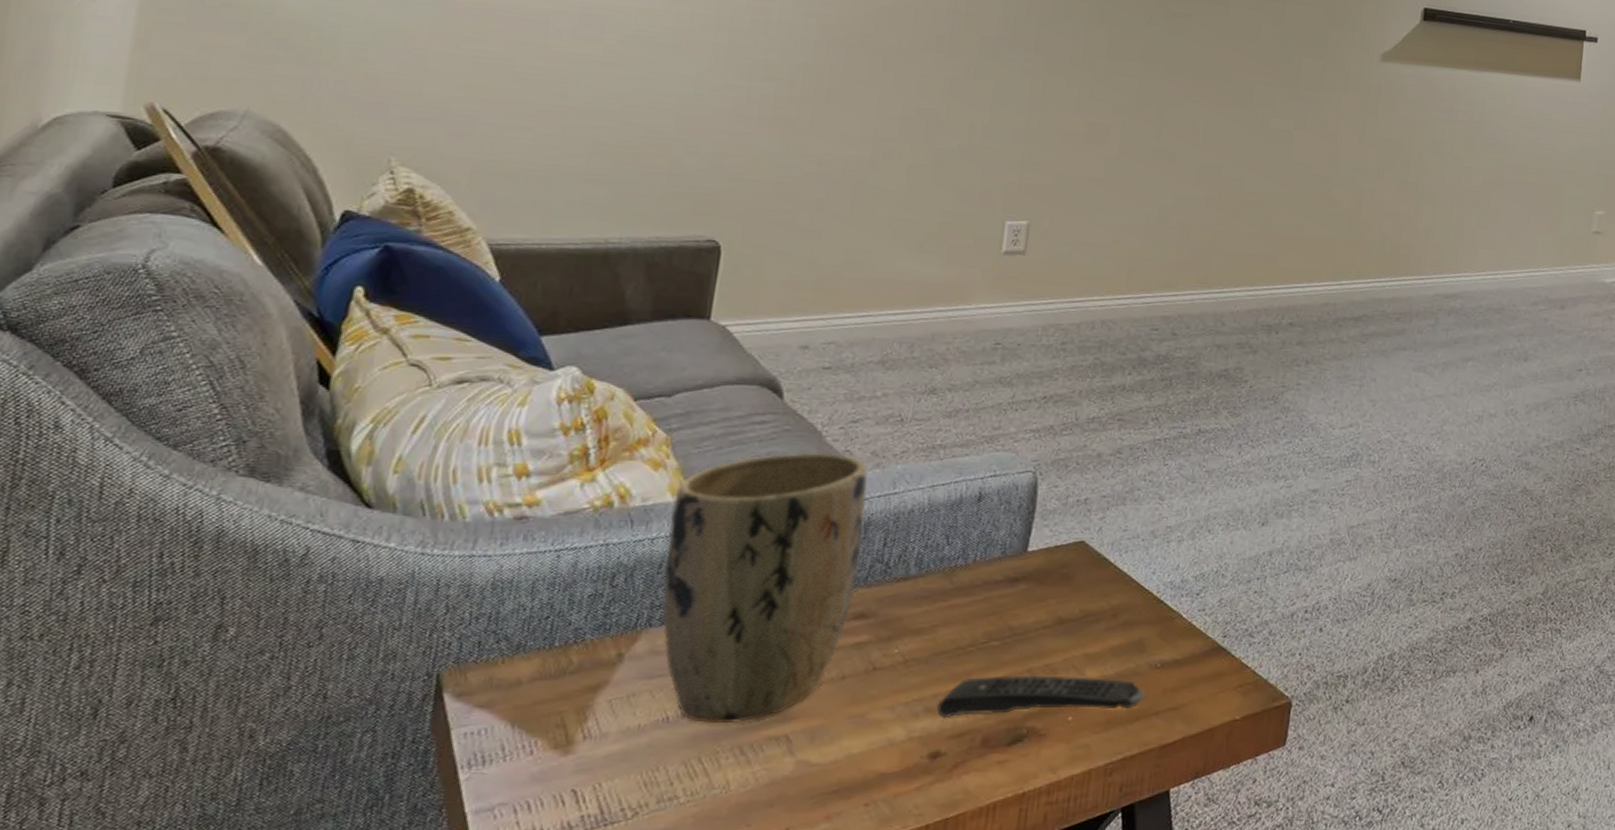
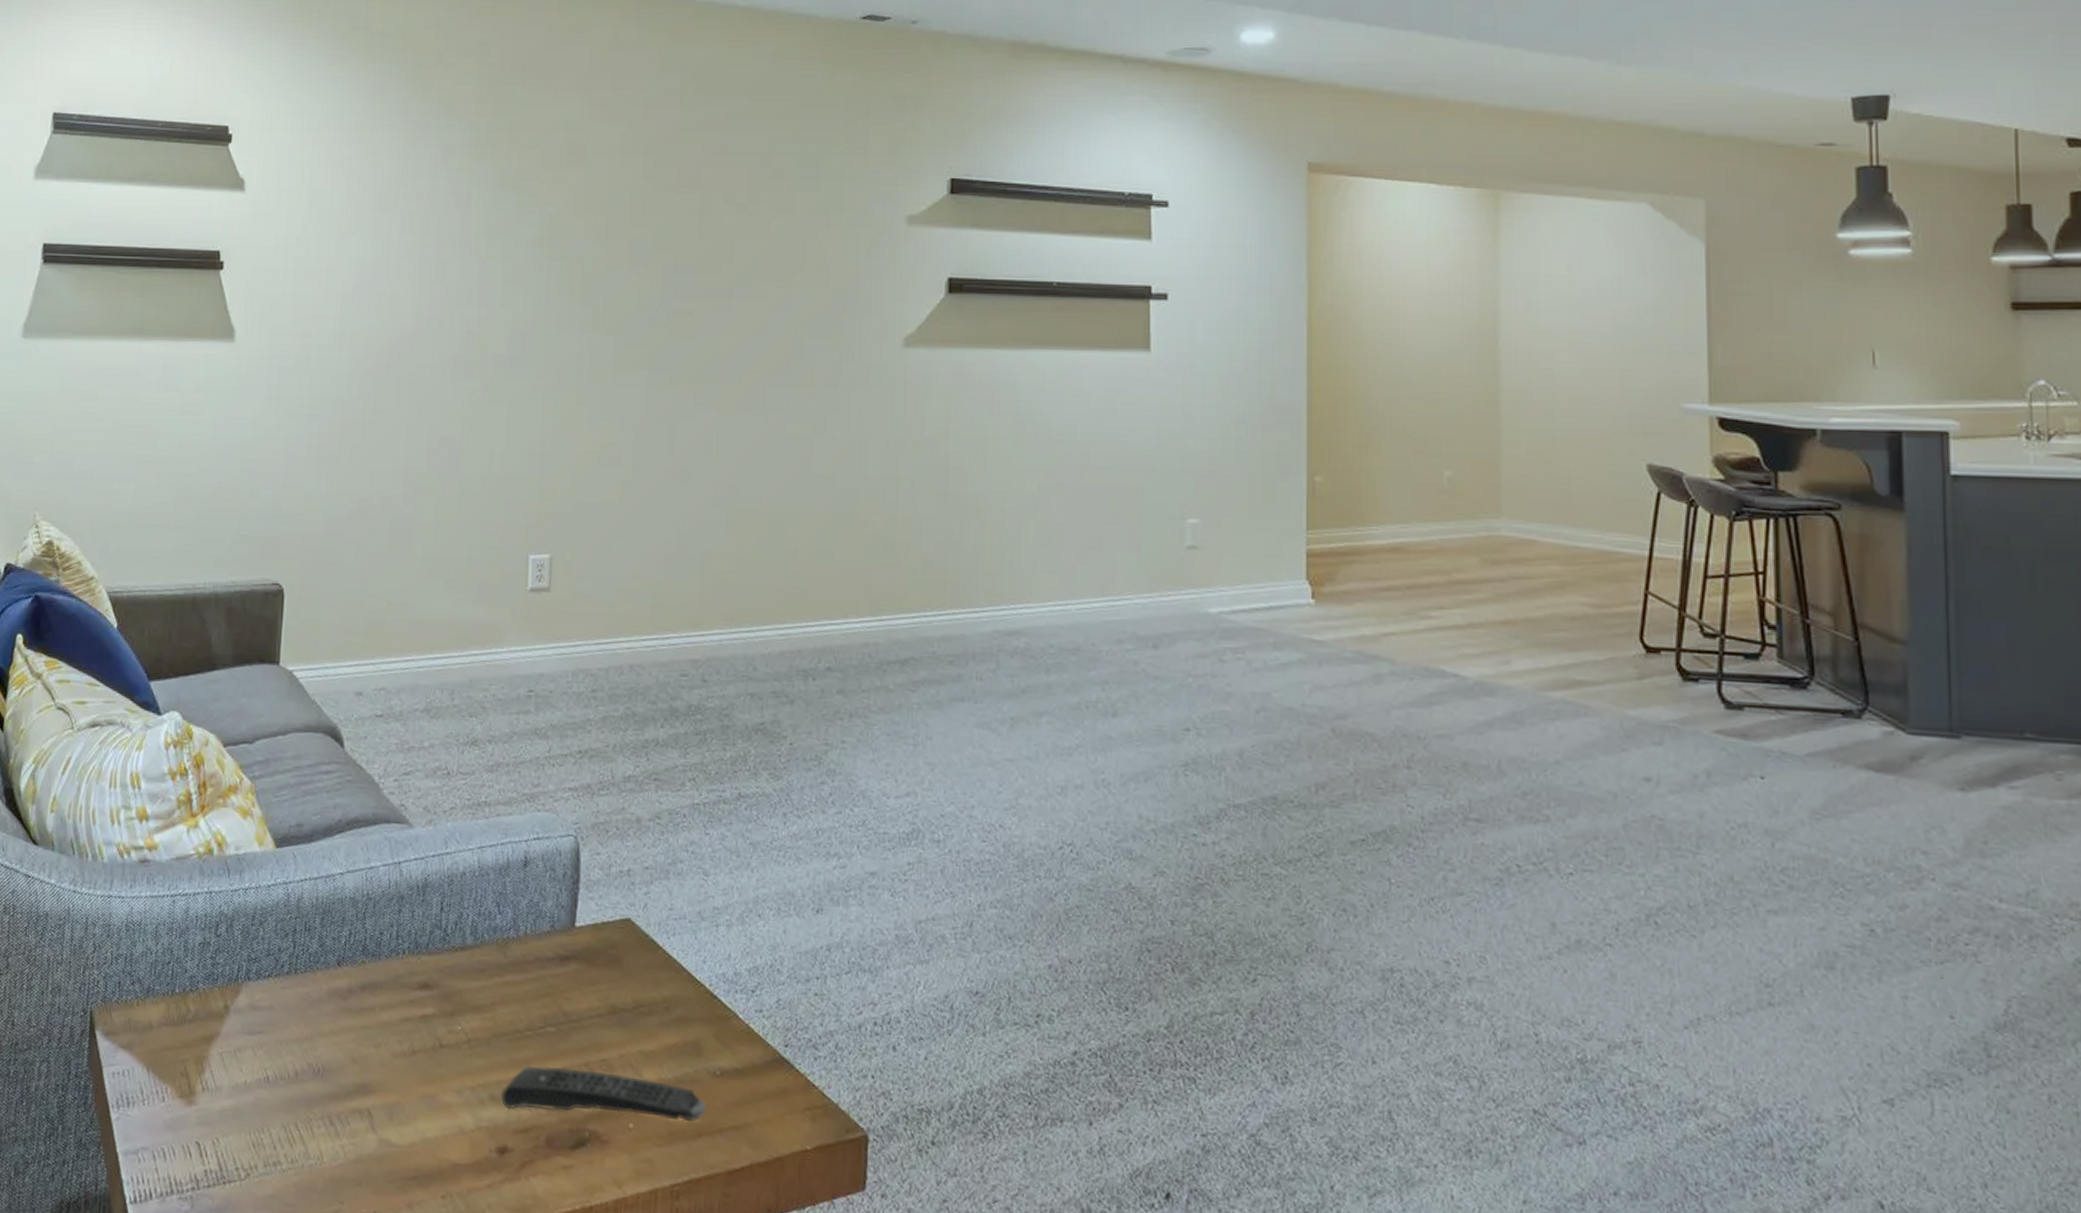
plant pot: present [662,452,868,724] -> none [257,805,423,1091]

